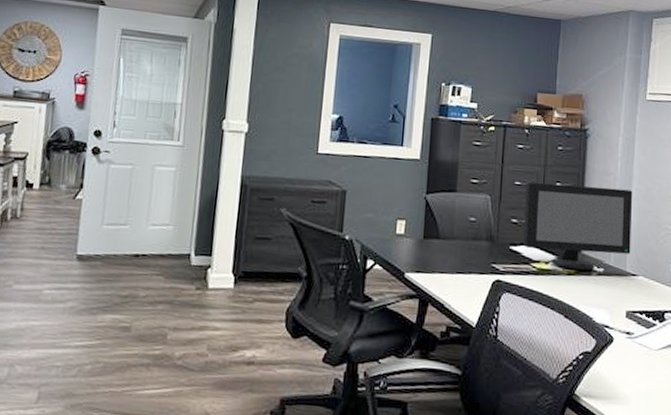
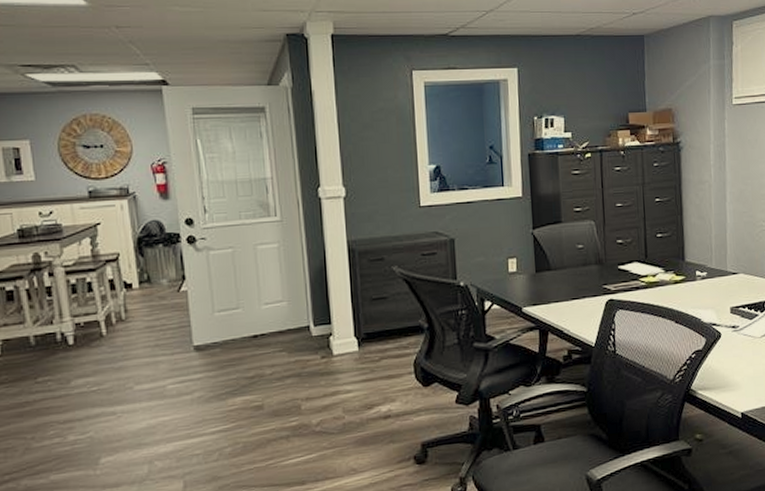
computer monitor: present [523,181,633,270] -> none [627,194,730,278]

